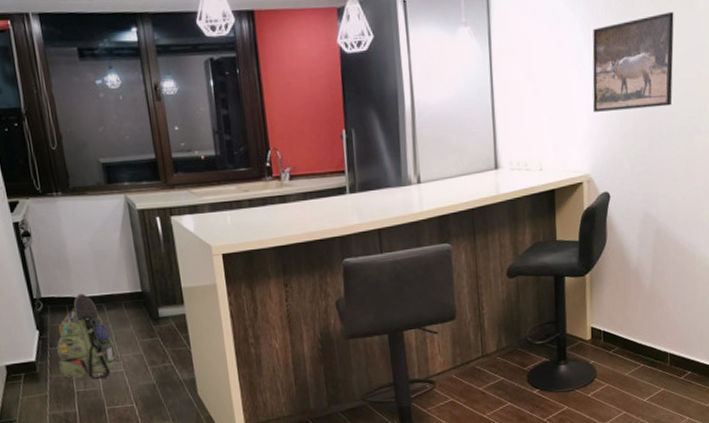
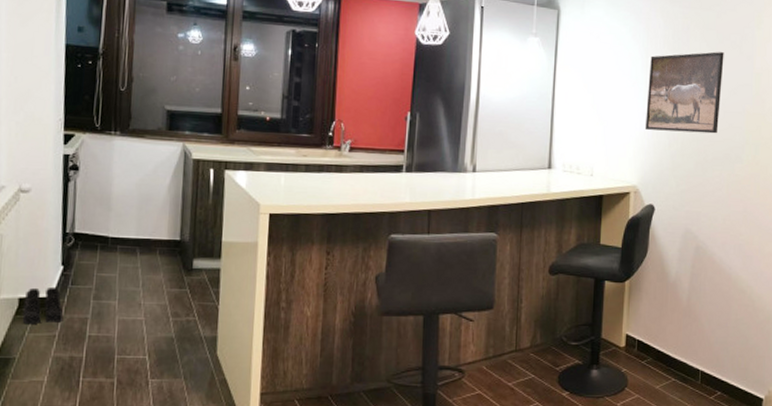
boots: none [10,351,50,389] -> present [22,286,63,325]
backpack: present [56,293,126,380] -> none [75,233,149,326]

